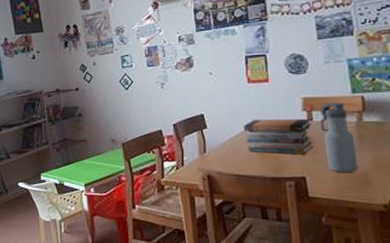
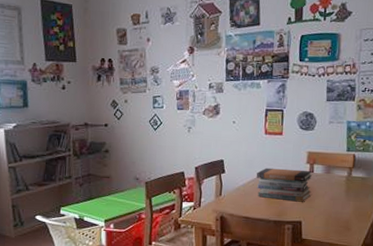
water bottle: present [319,102,358,173] -> none [318,158,344,220]

